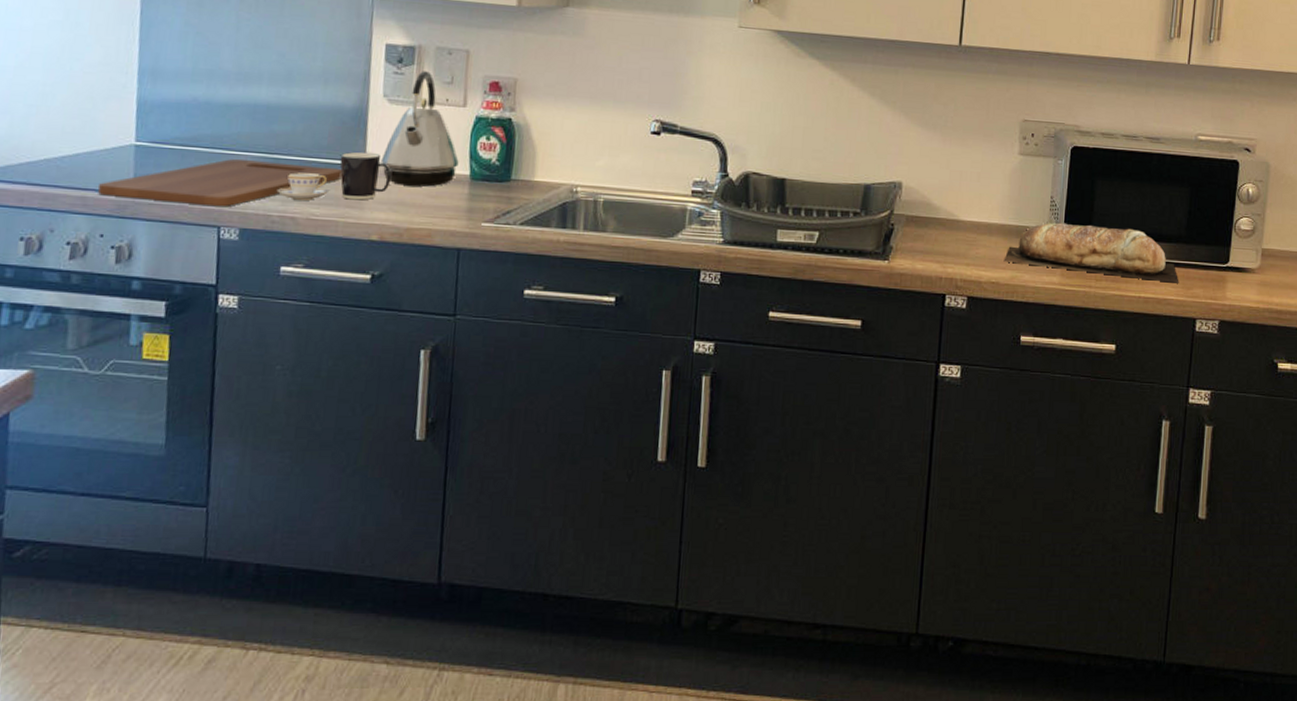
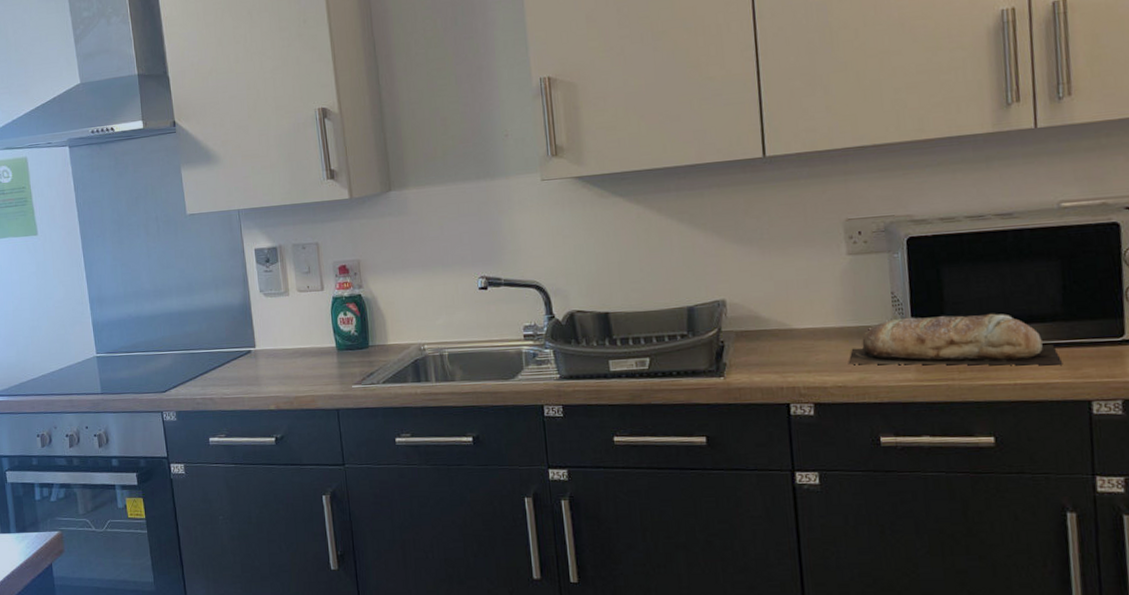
cutting board: present [97,158,343,207] -> none [78,355,241,398]
teacup: present [276,172,330,201] -> none [196,361,234,385]
mug: present [339,151,392,201] -> none [236,338,277,379]
kettle: present [381,71,459,187] -> none [267,266,326,362]

